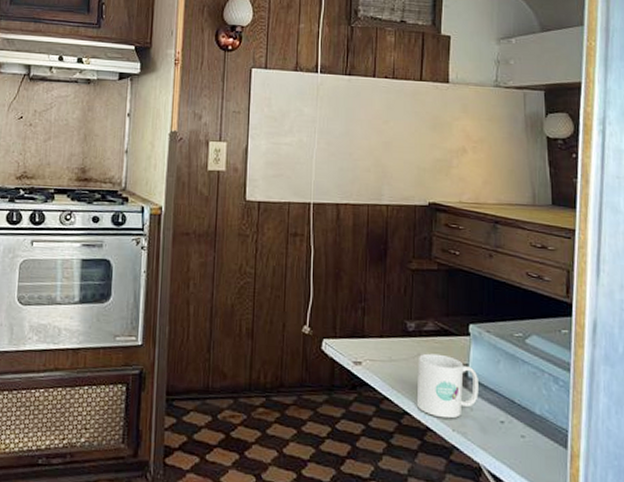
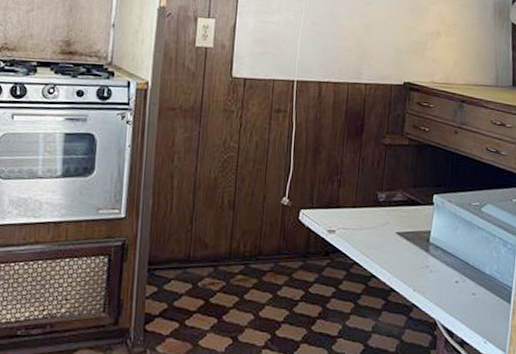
mug: present [416,353,479,419] -> none [382,221,439,280]

